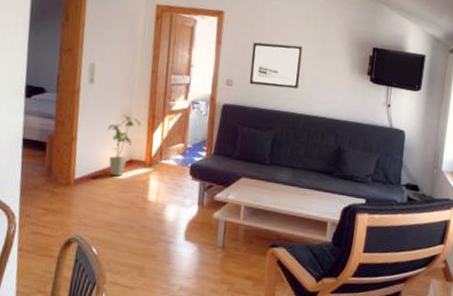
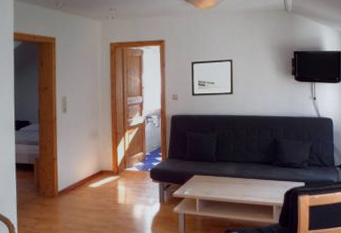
house plant: present [108,115,141,176] -> none [81,135,106,185]

